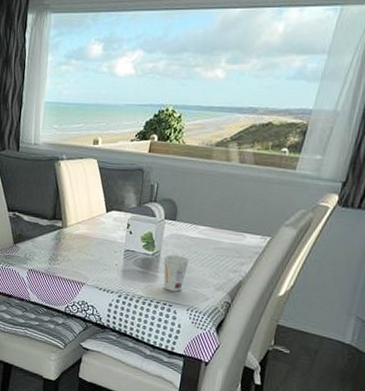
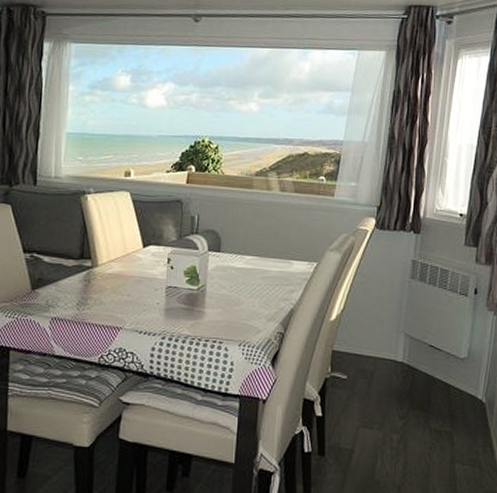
cup: present [163,254,190,292] -> none [210,288,238,327]

